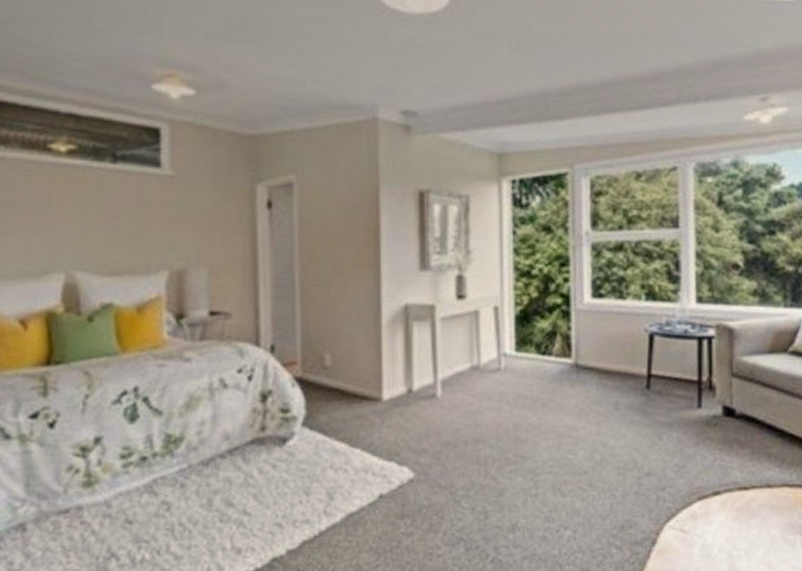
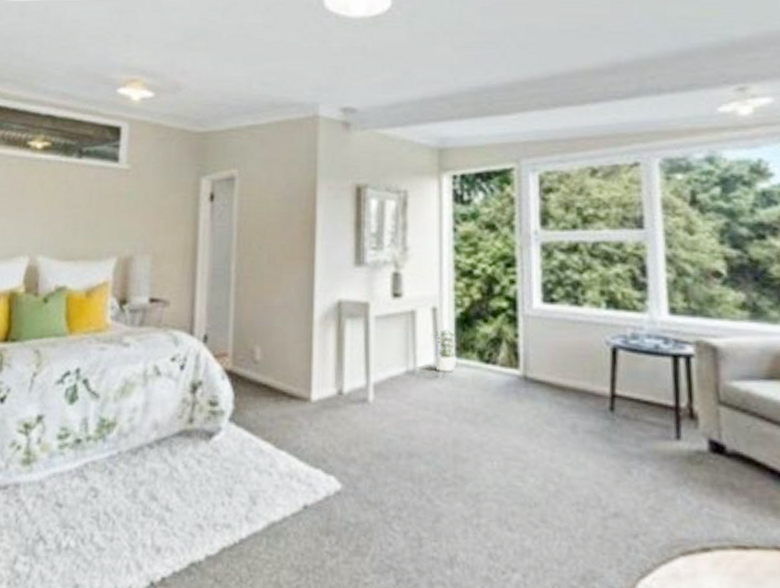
potted plant: none [493,325,516,365] -> present [431,328,456,372]

